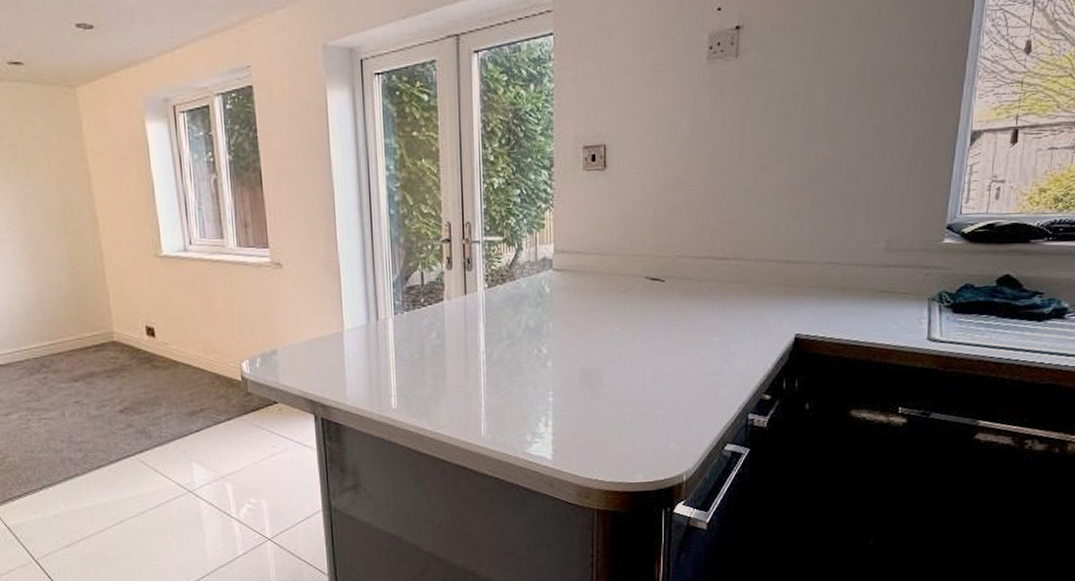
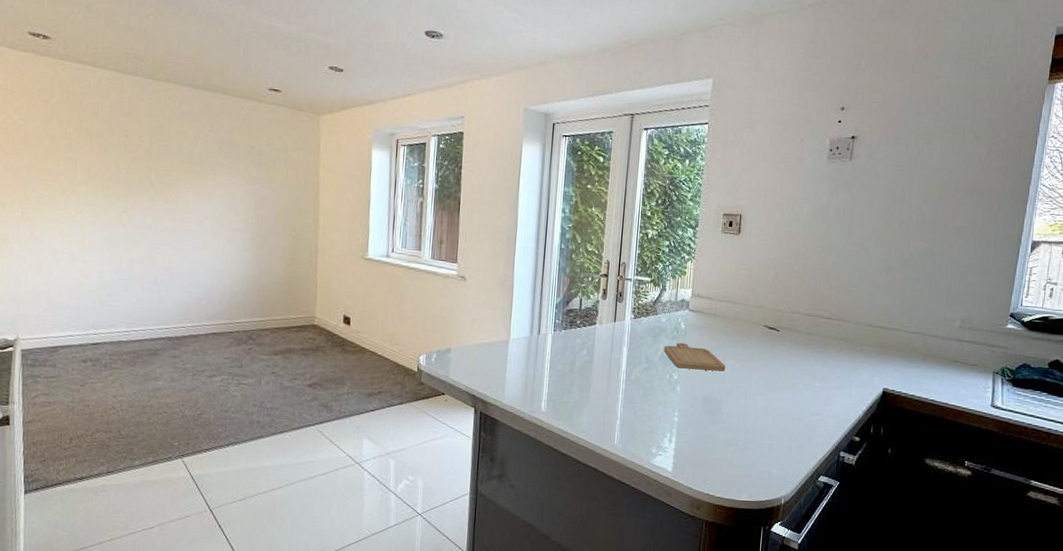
chopping board: none [527,309,604,340] -> present [664,342,726,372]

